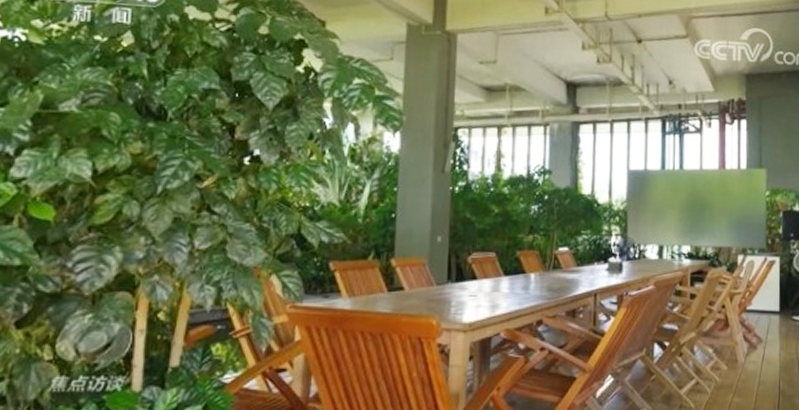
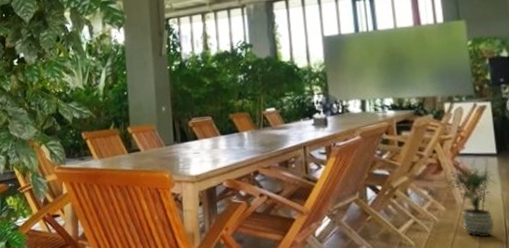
potted plant: none [728,326,776,400] -> present [443,168,496,238]

